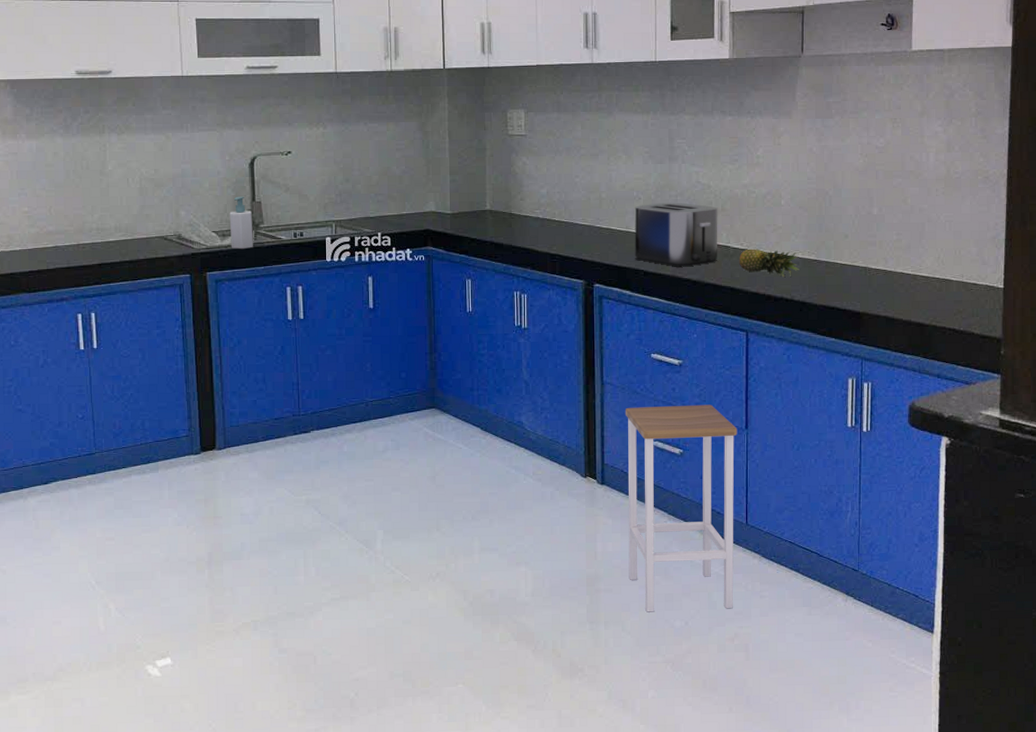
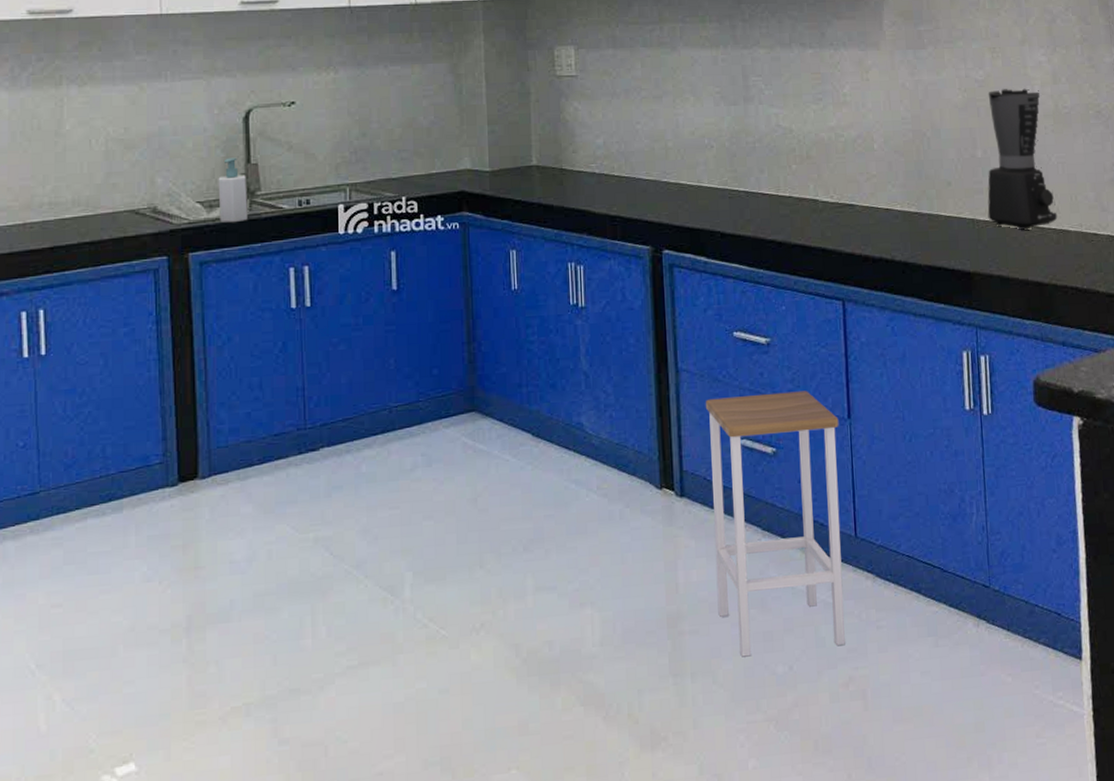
toaster: present [634,202,718,267] -> none [706,150,805,227]
fruit: present [739,248,800,278] -> none [829,201,899,235]
blender: none [879,155,942,278] -> present [987,88,1058,230]

